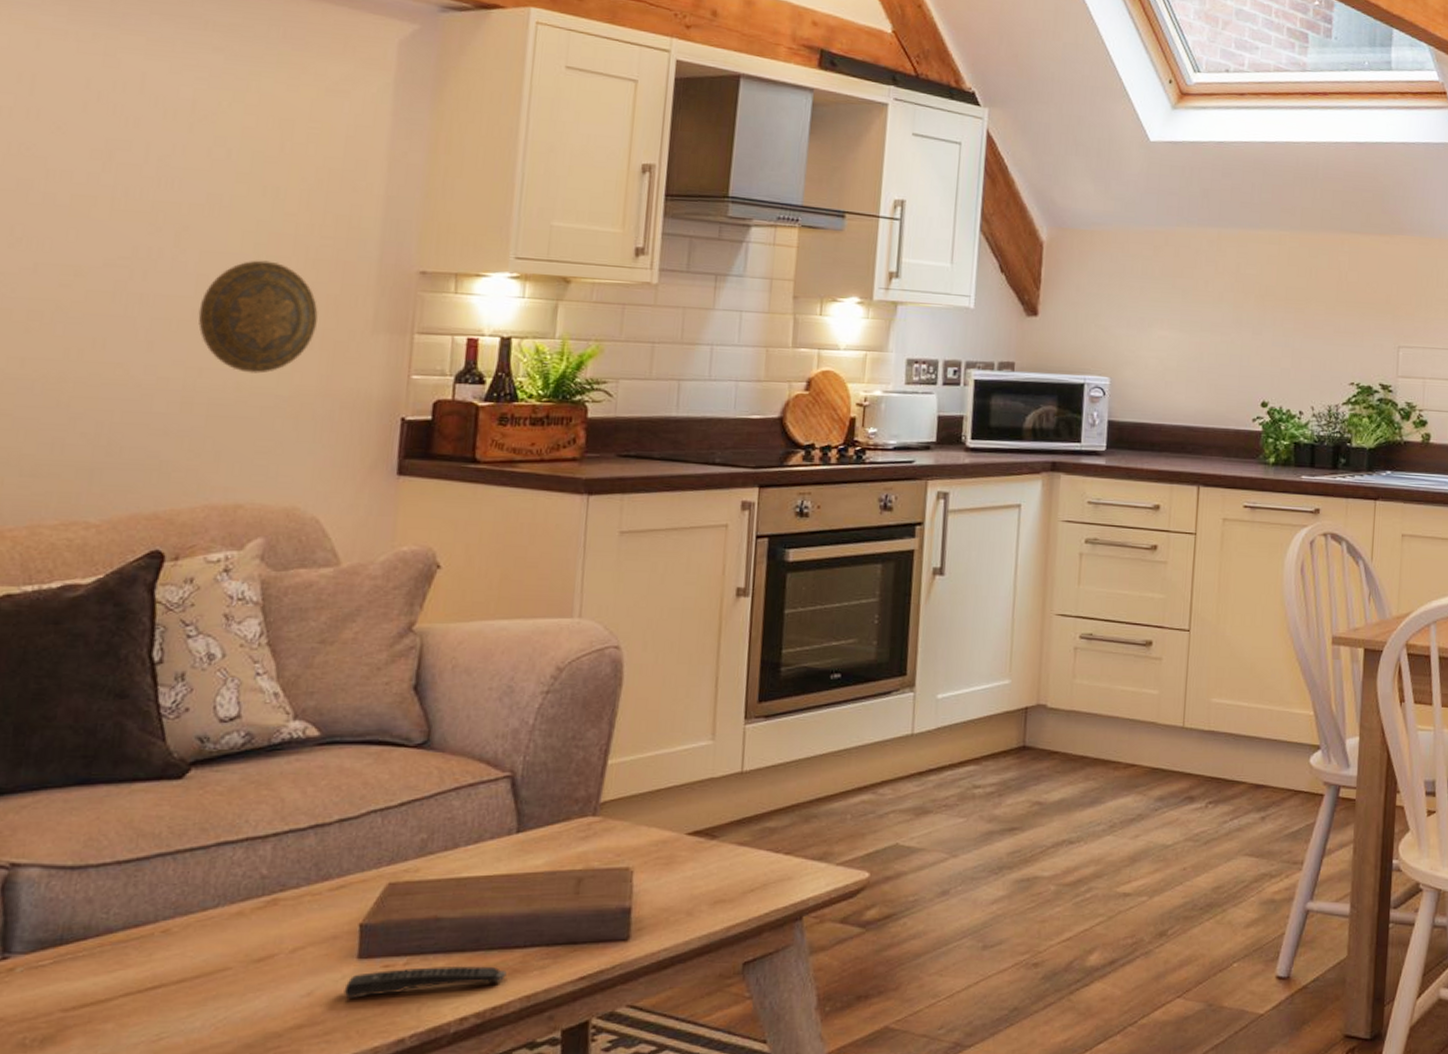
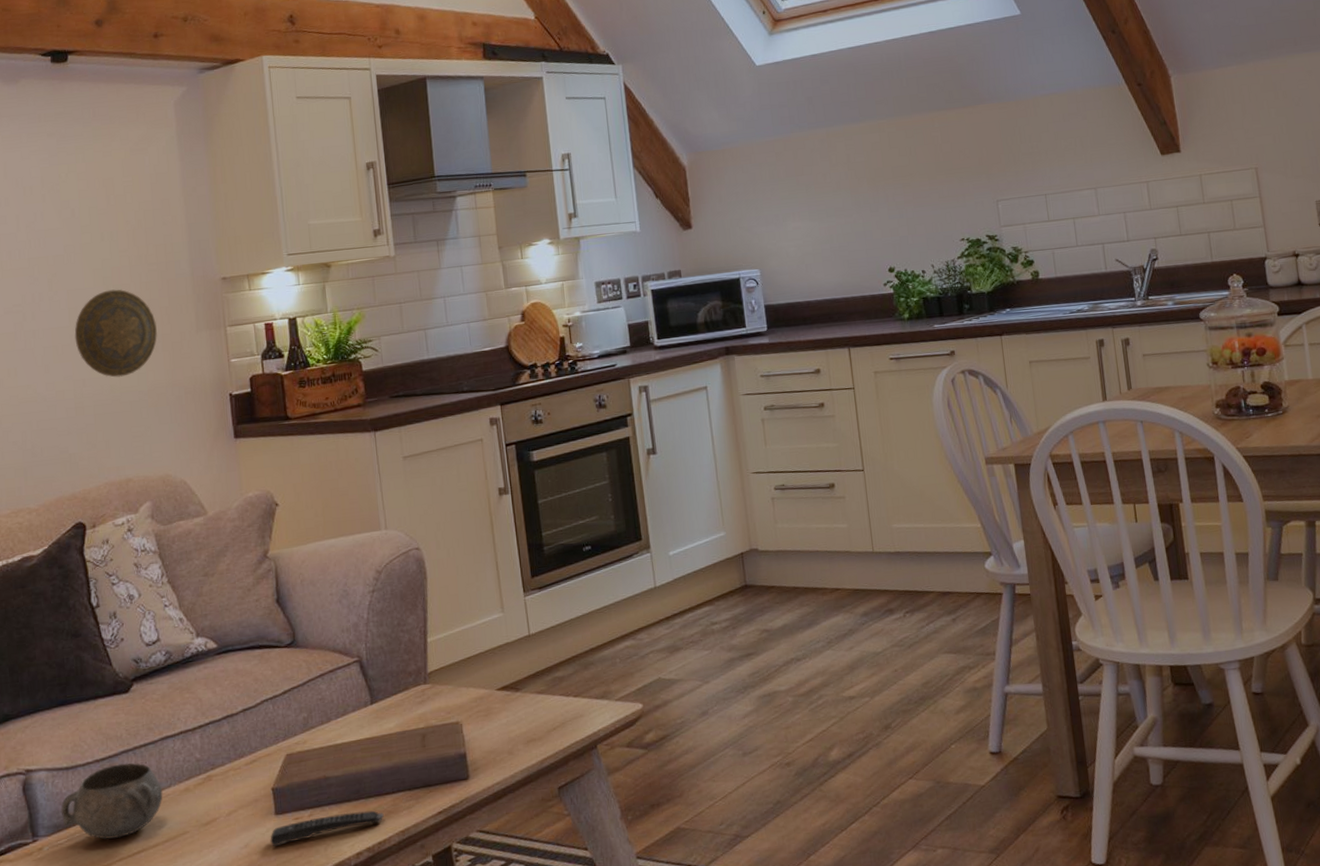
decorative bowl: none [51,870,206,966] -> present [60,763,163,839]

